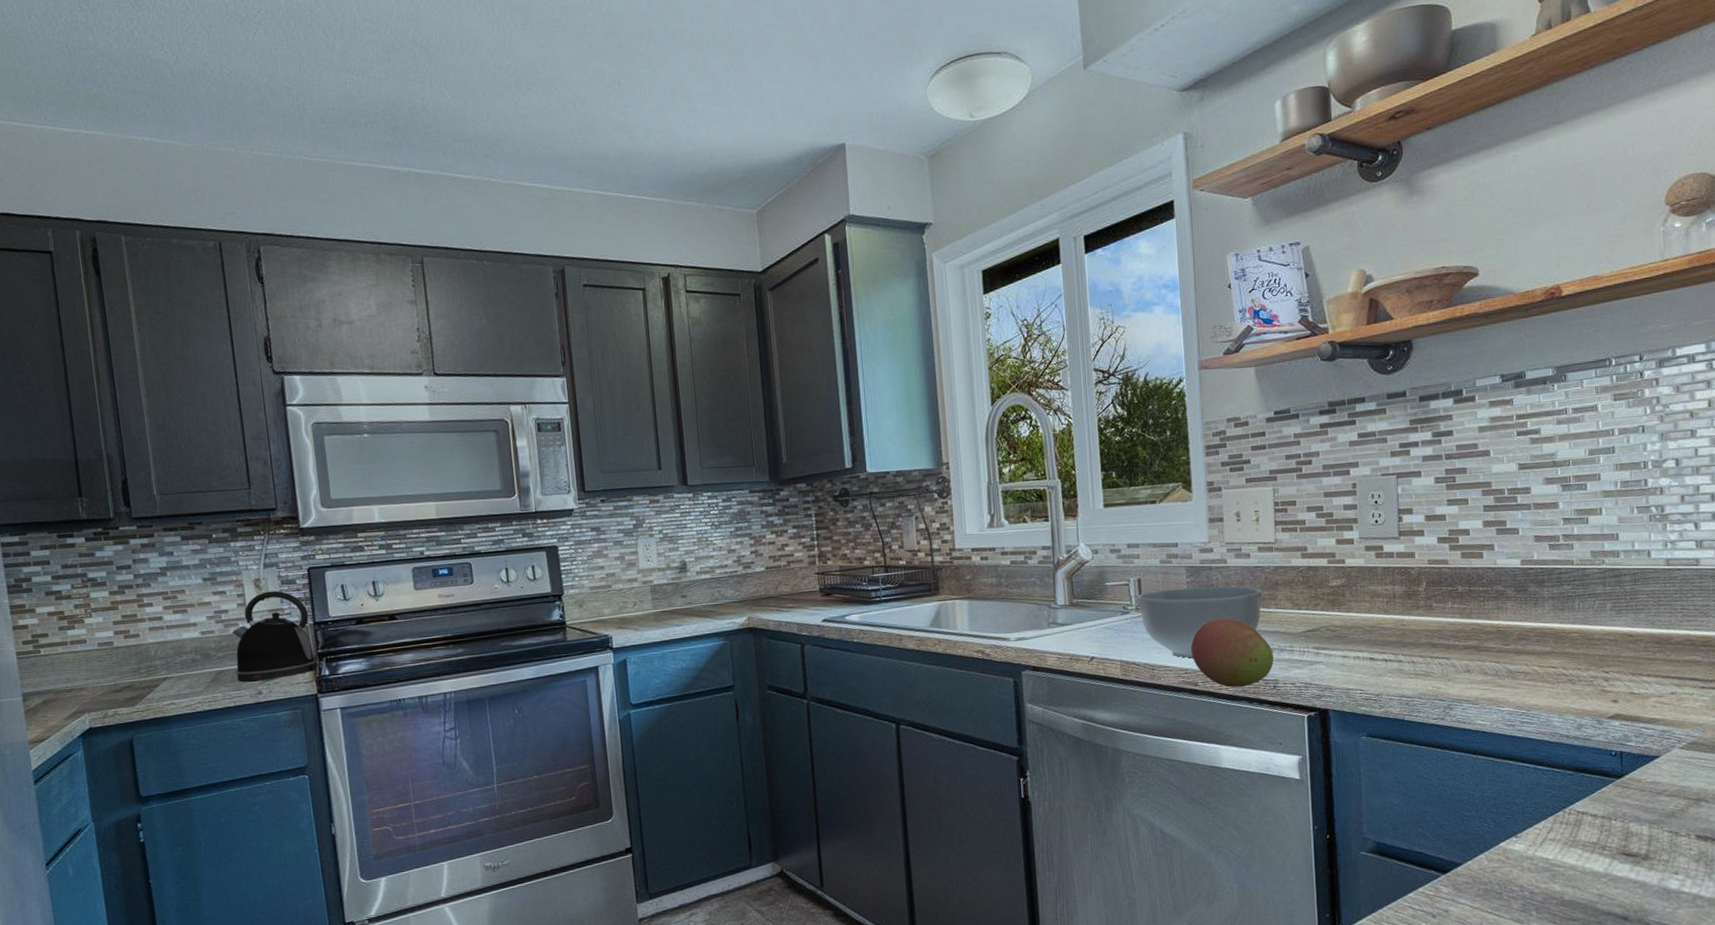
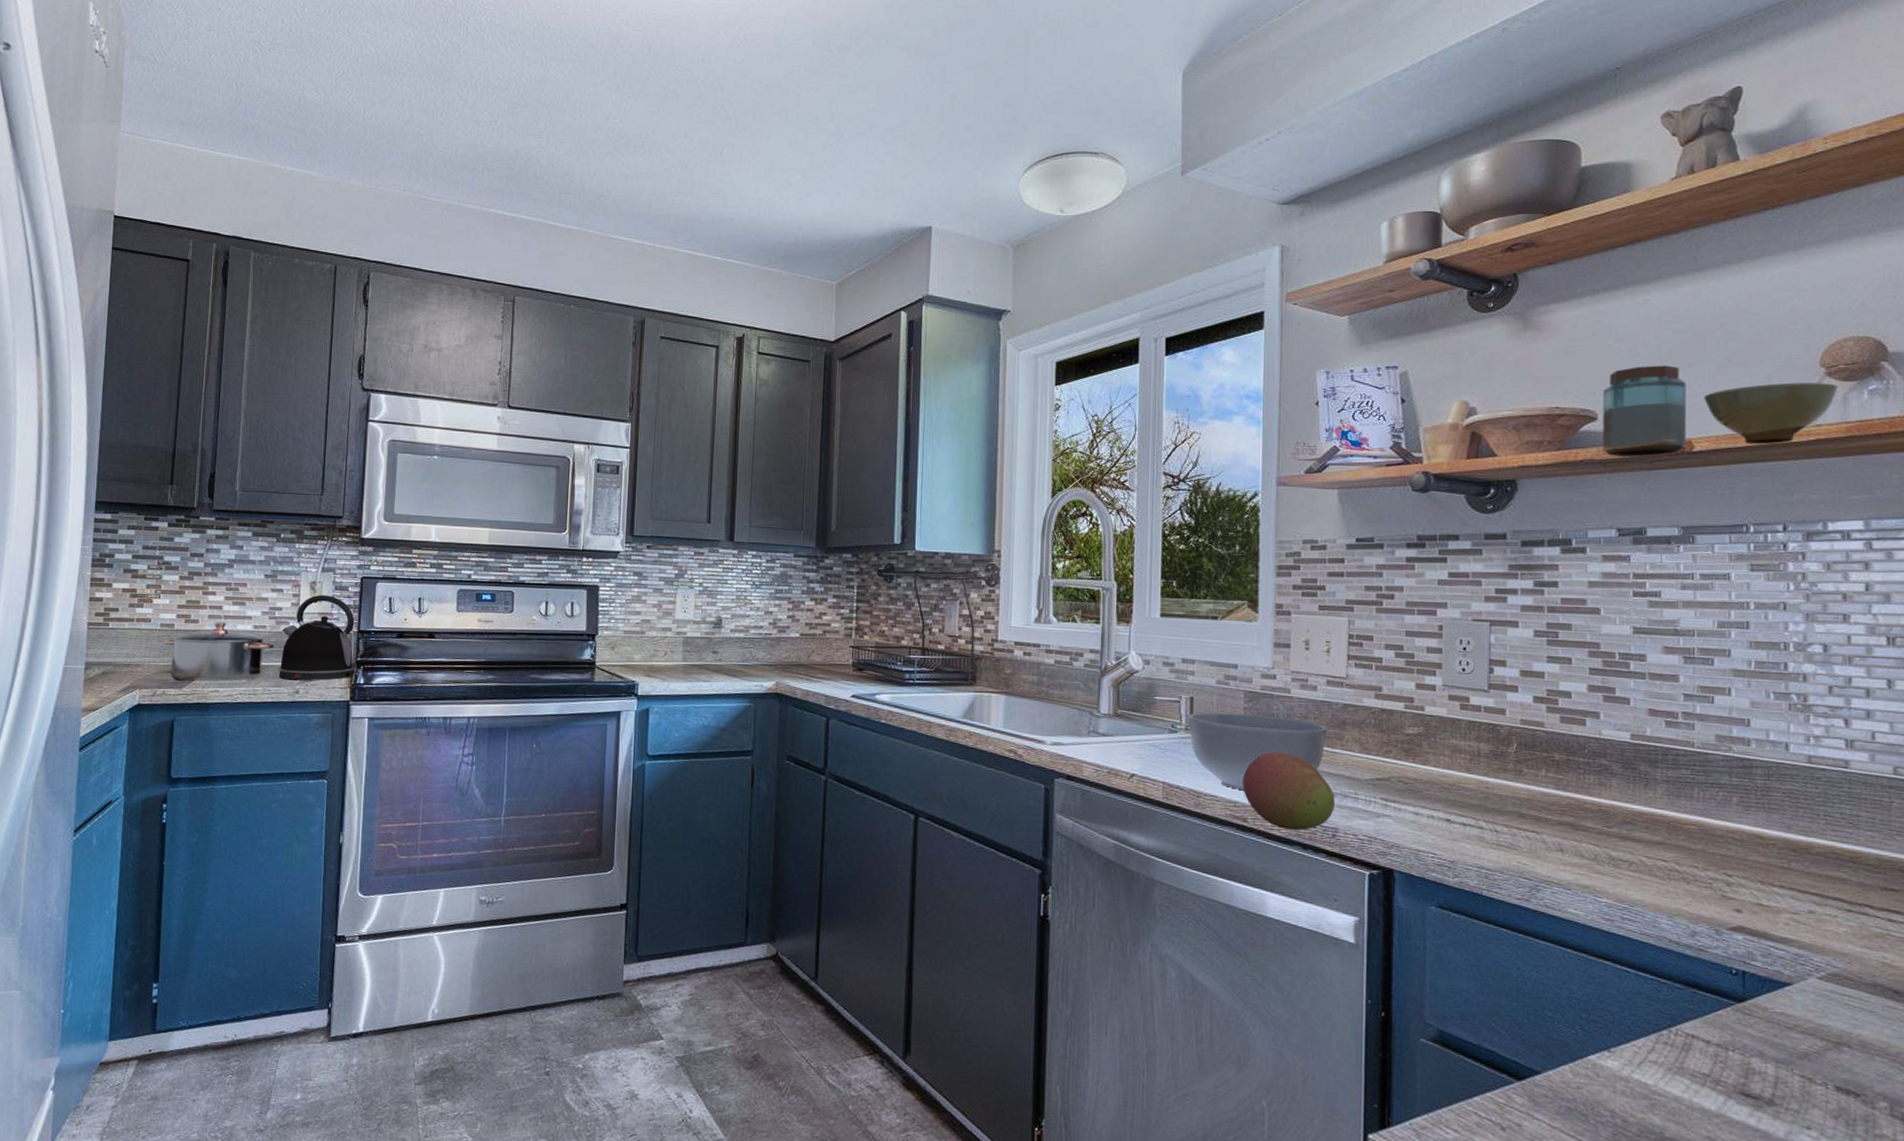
cooking pot: none [104,633,227,698] -> present [163,622,275,682]
peanut butter: none [1482,217,1555,309] -> present [1603,365,1686,458]
bowl: none [1568,219,1682,284] -> present [1703,382,1840,445]

